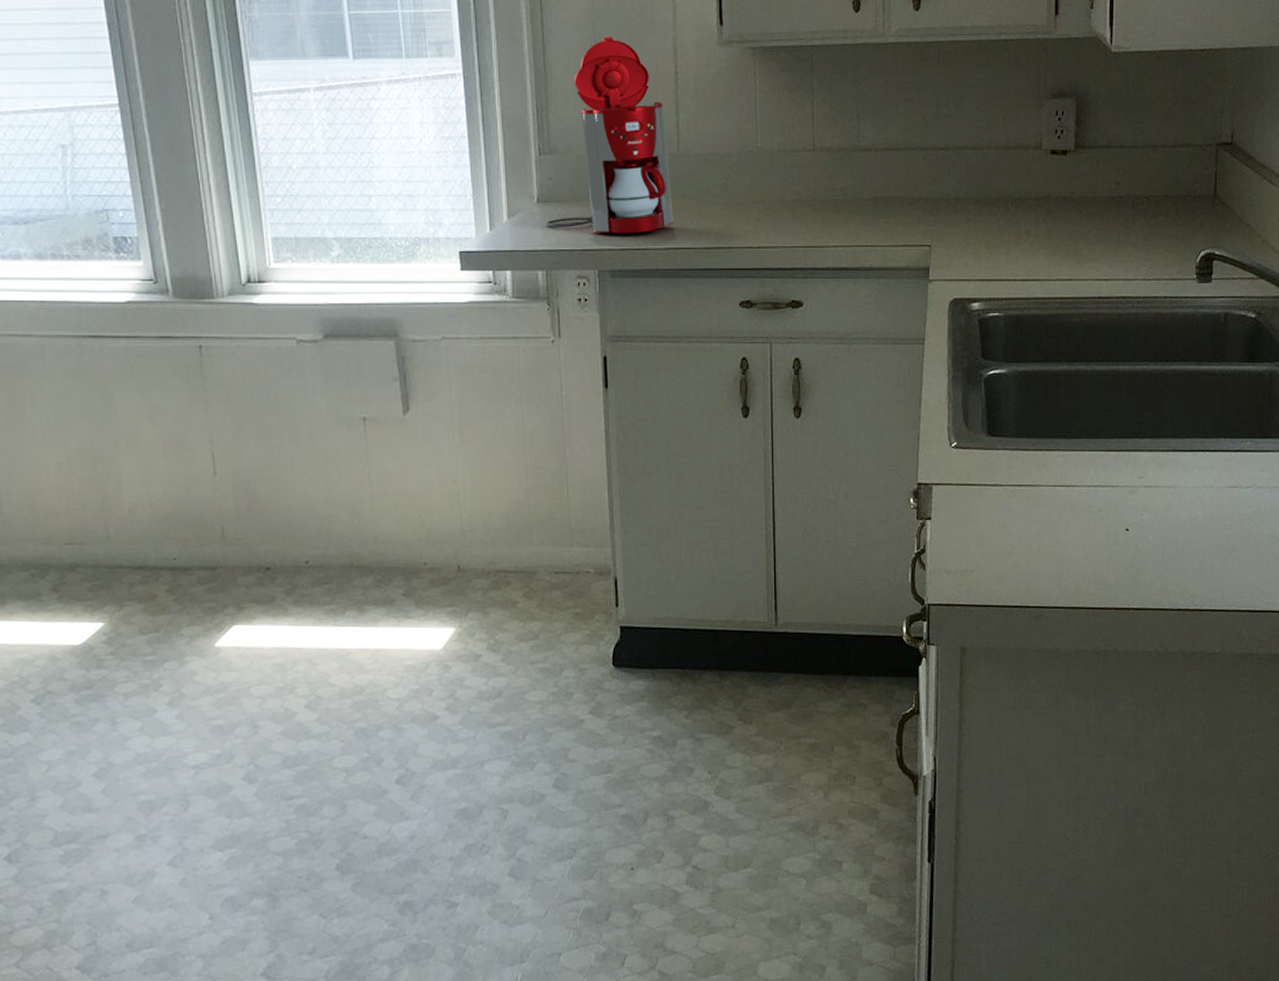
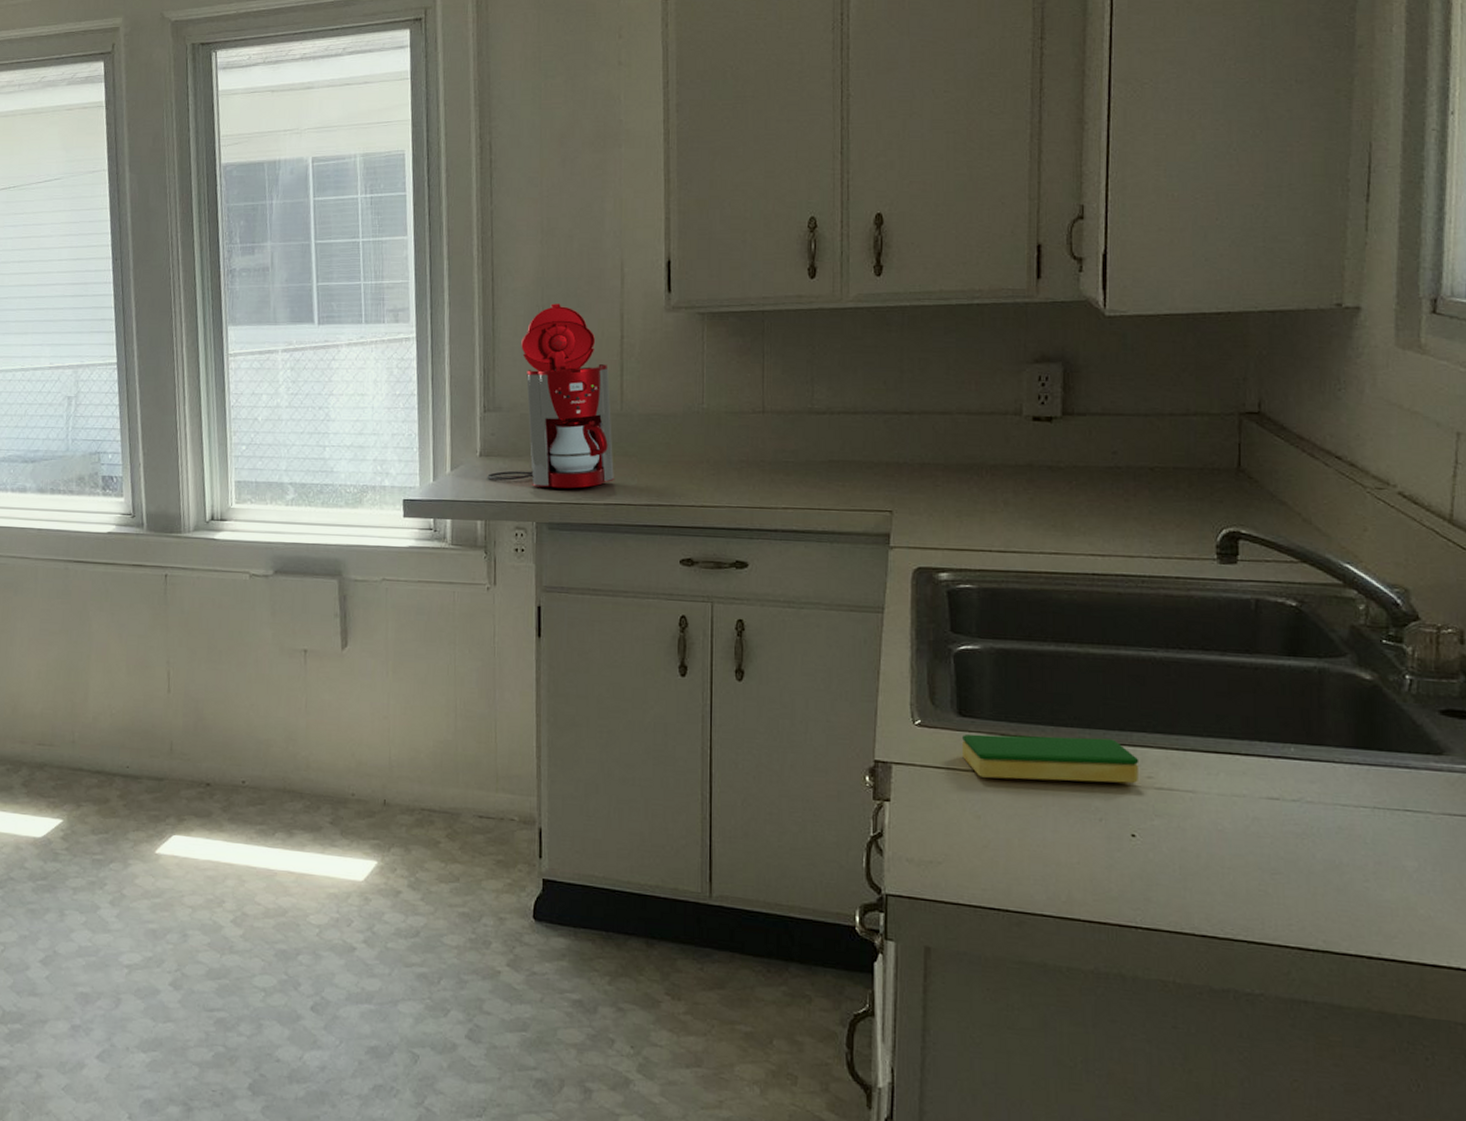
dish sponge: none [991,446,1133,490] -> present [962,734,1140,784]

